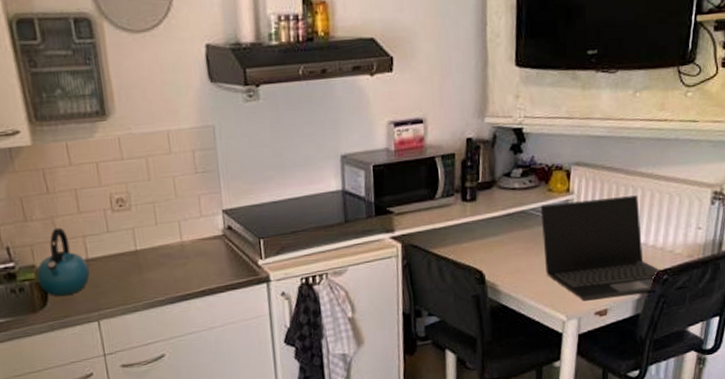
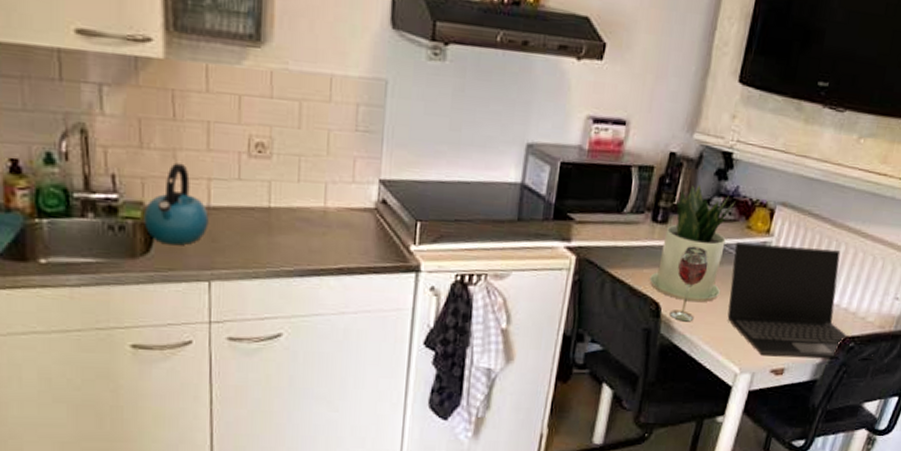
planter: none [470,161,536,265] -> present [649,185,735,303]
wineglass: none [493,215,520,284] -> present [669,246,709,322]

